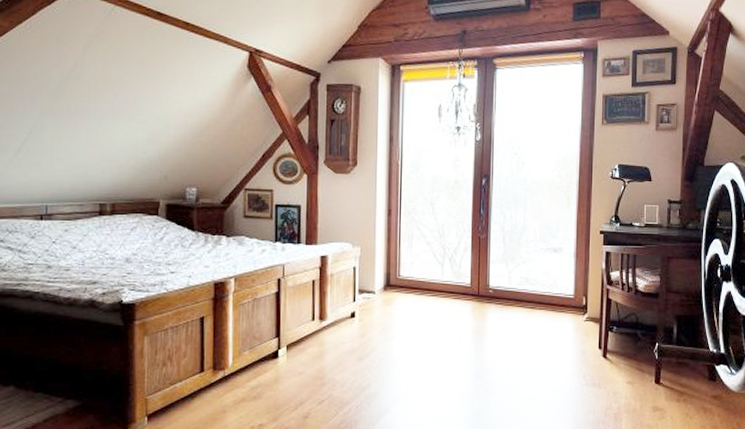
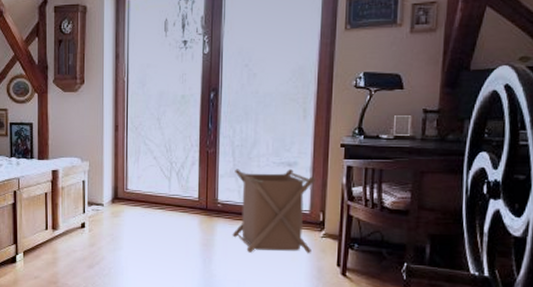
laundry basket: none [503,254,578,338] -> present [232,169,315,253]

